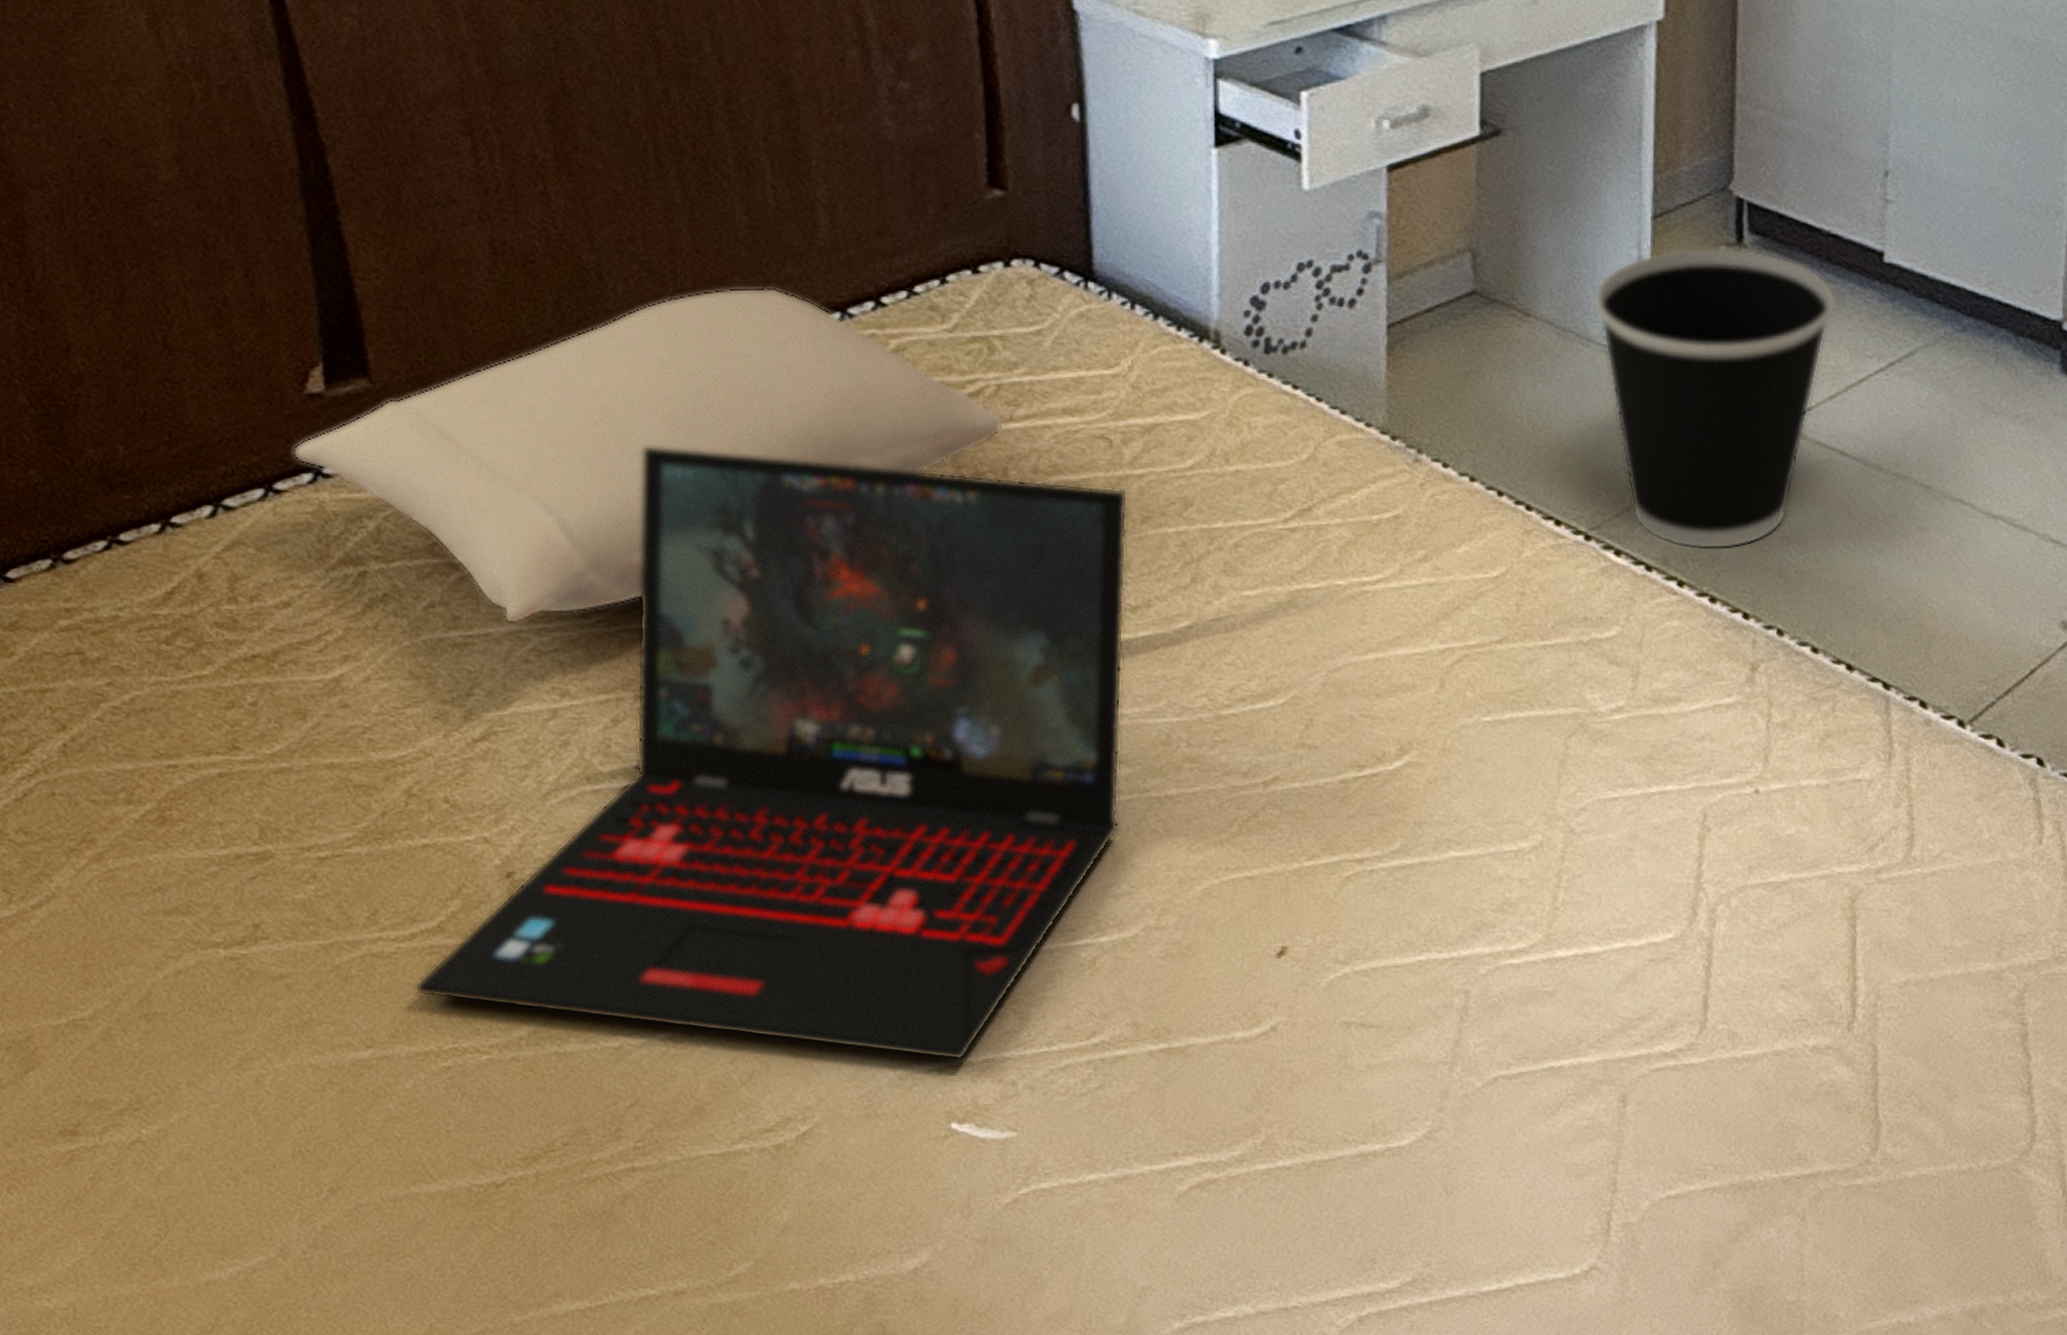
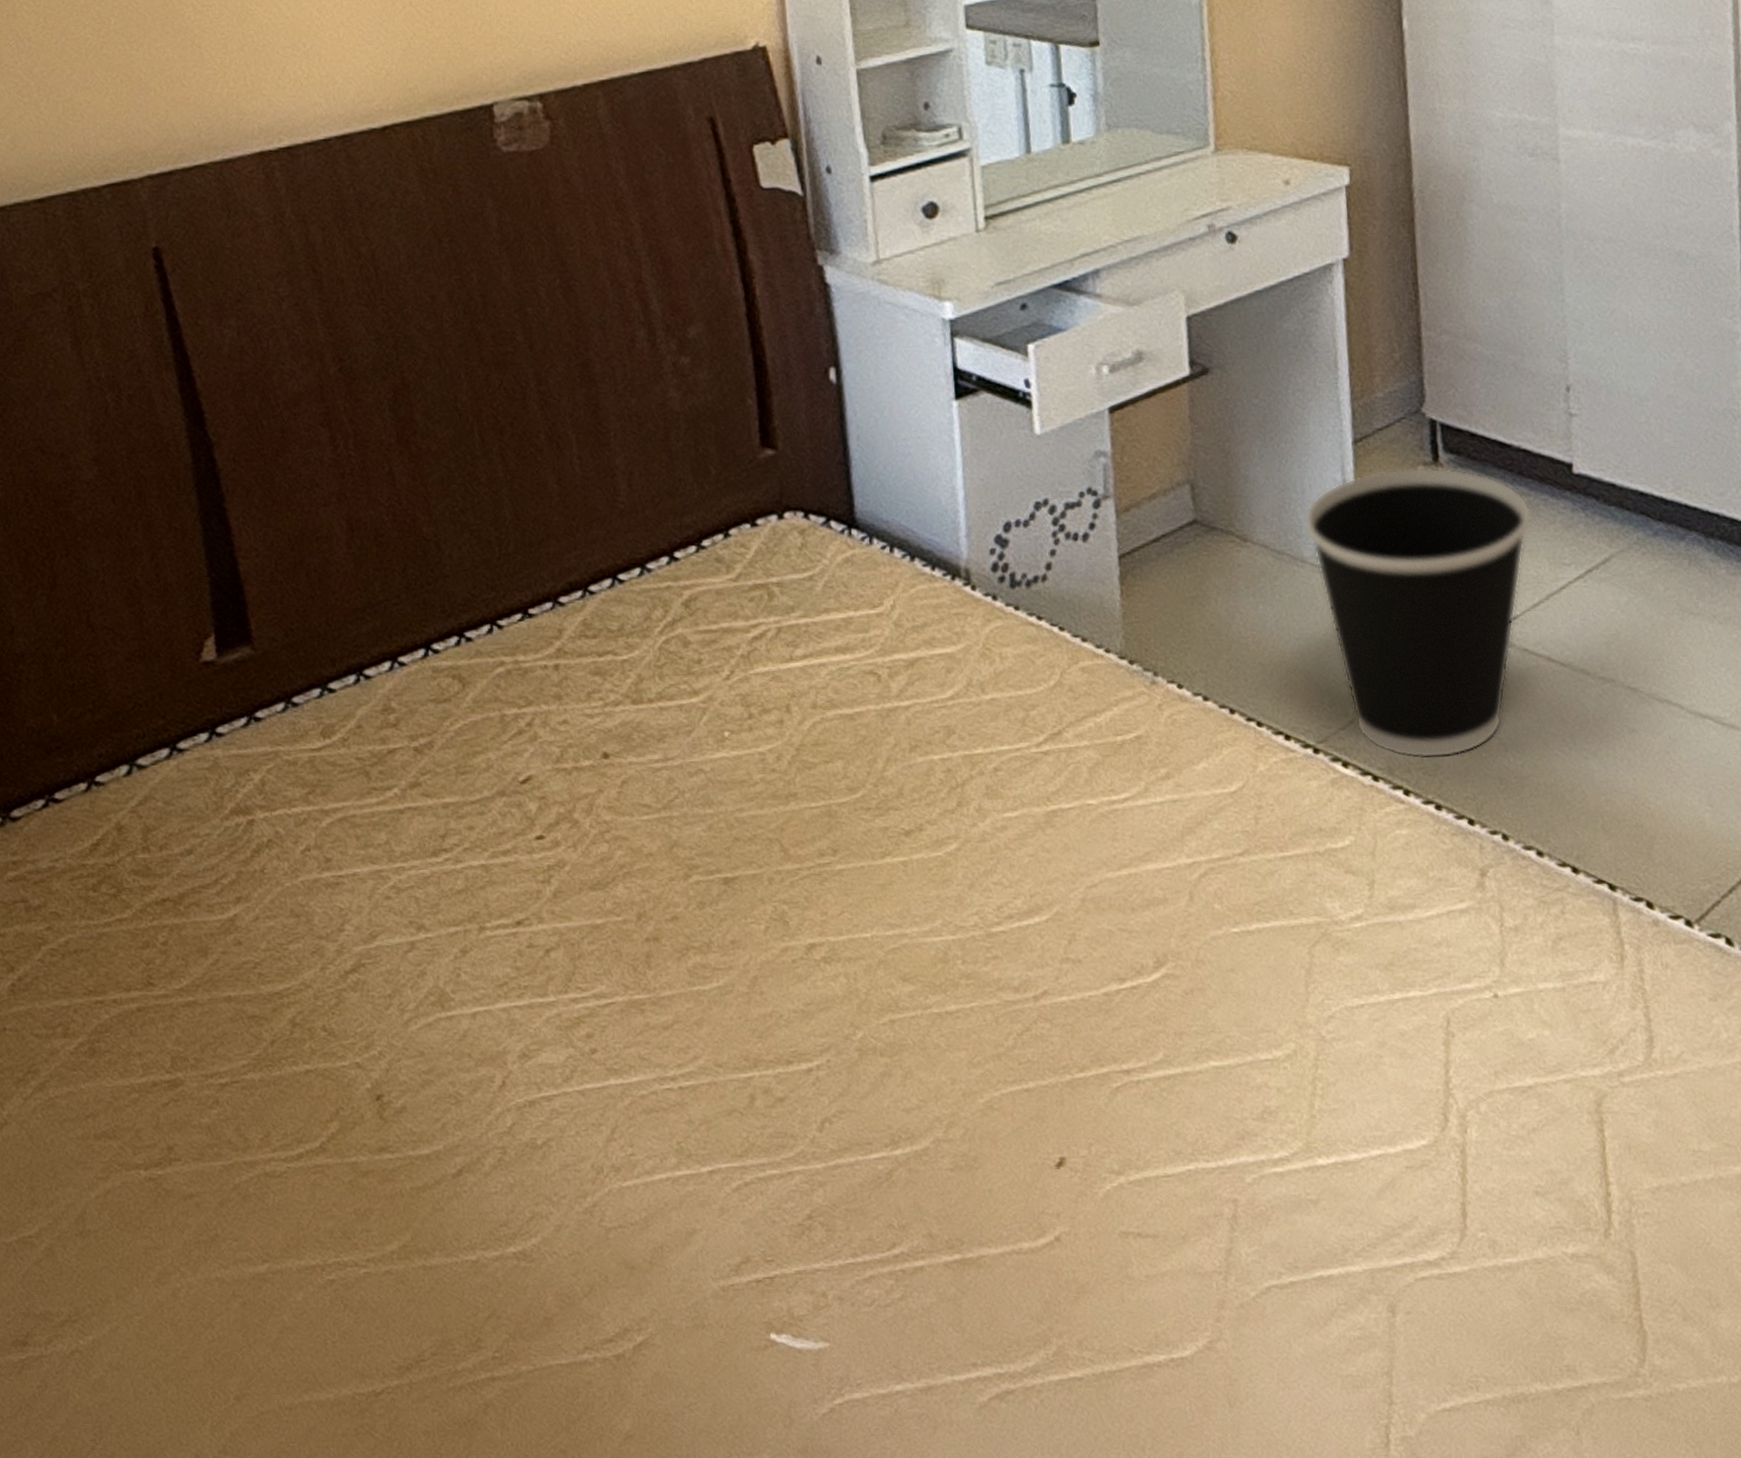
pillow: present [292,287,1005,625] -> none [191,548,786,865]
laptop: present [414,447,1128,1061] -> none [302,698,907,1273]

